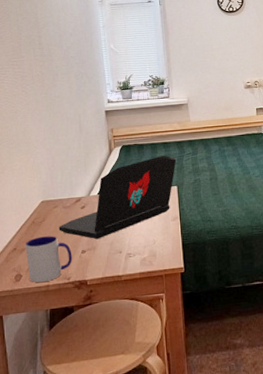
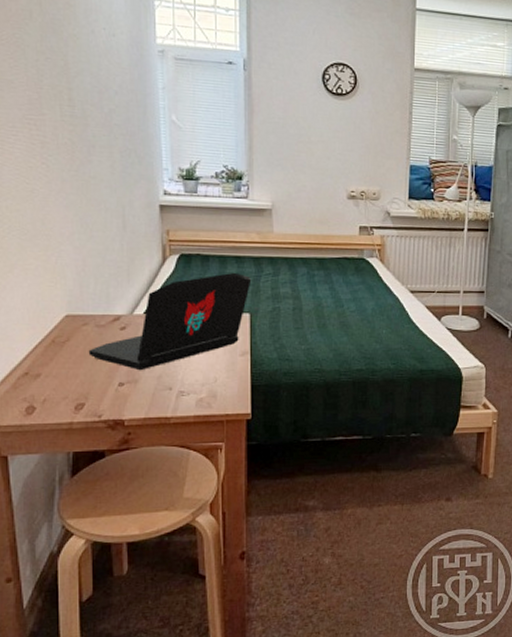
mug: present [25,236,73,283] -> none [41,361,106,419]

